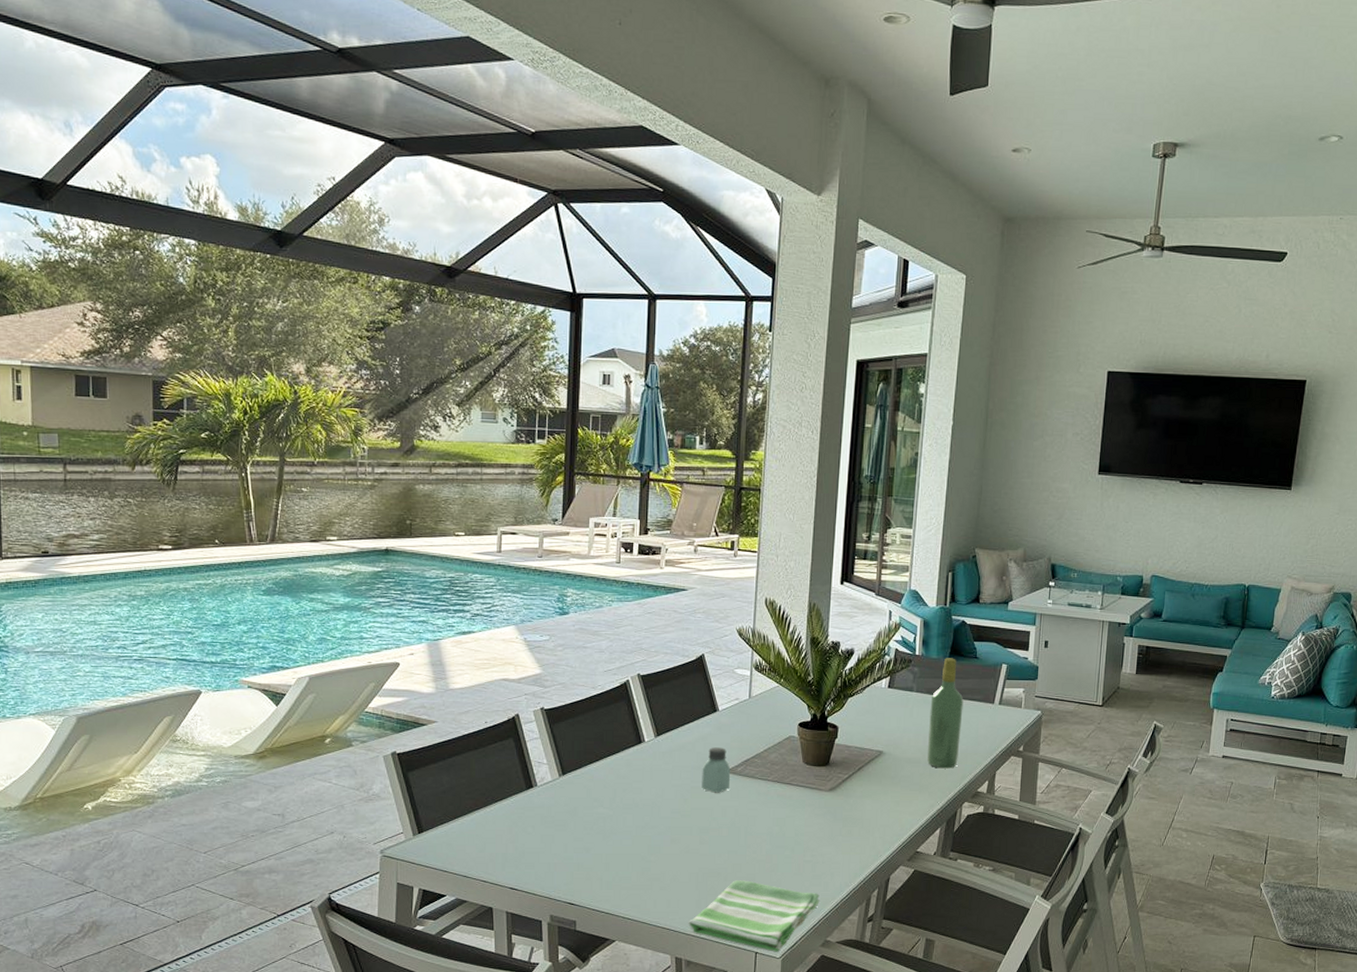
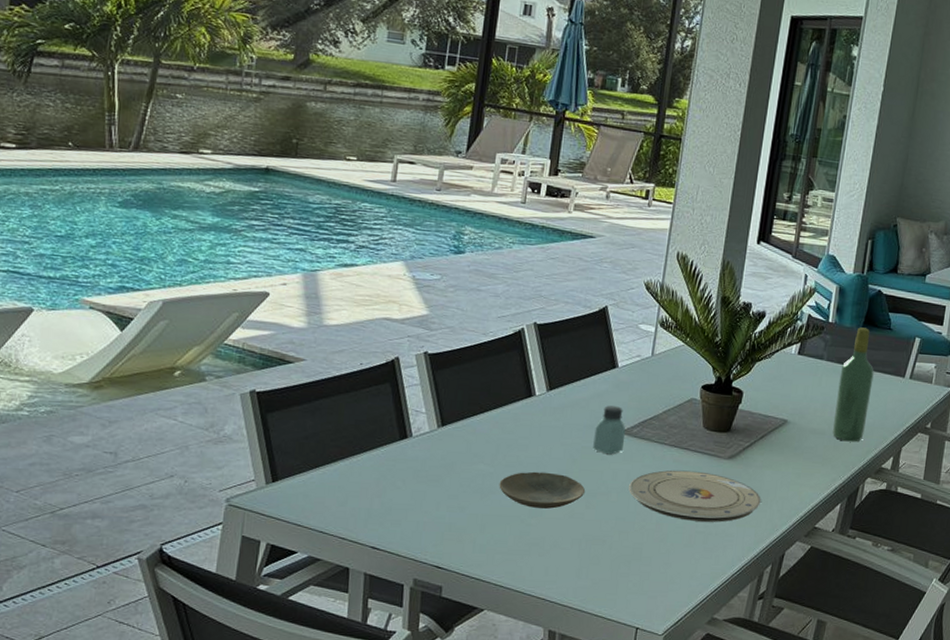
plate: none [619,812,698,846] -> present [499,471,586,509]
dish towel: present [688,880,821,952] -> none [566,549,710,628]
plate: none [738,804,863,851] -> present [628,470,761,522]

